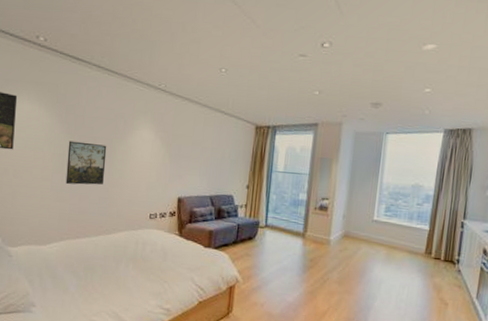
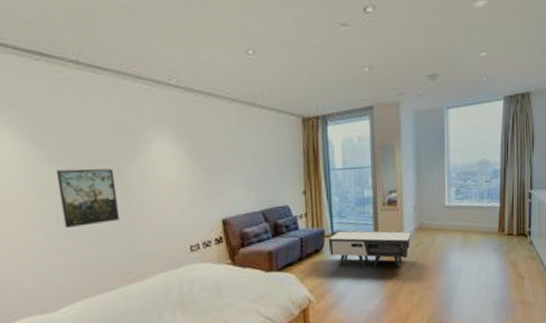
coffee table: none [261,224,337,269] -> present [328,230,411,269]

